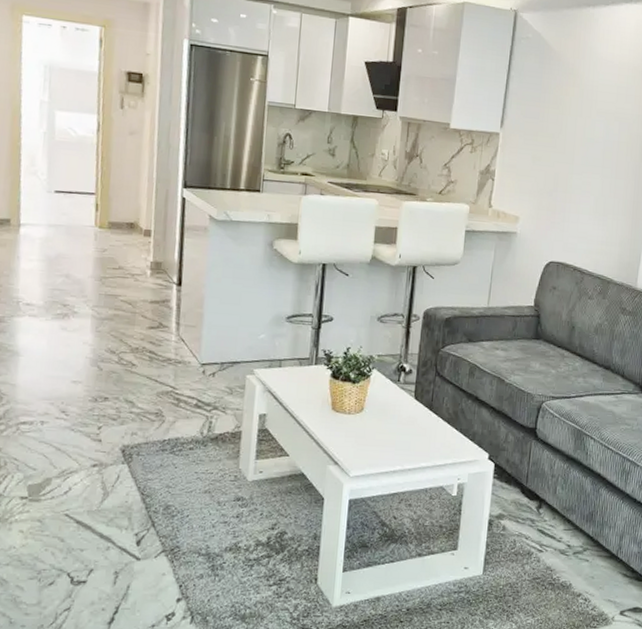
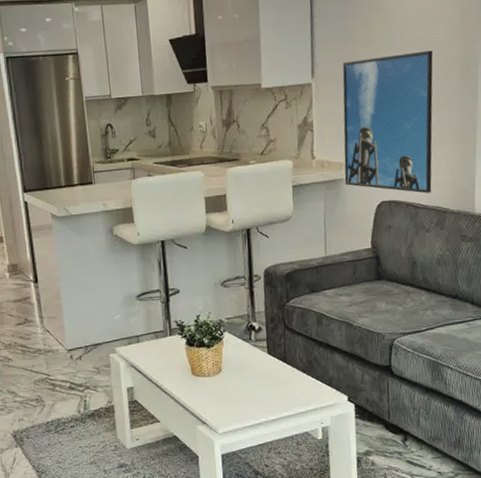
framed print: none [517,119,618,261] -> present [342,50,433,194]

